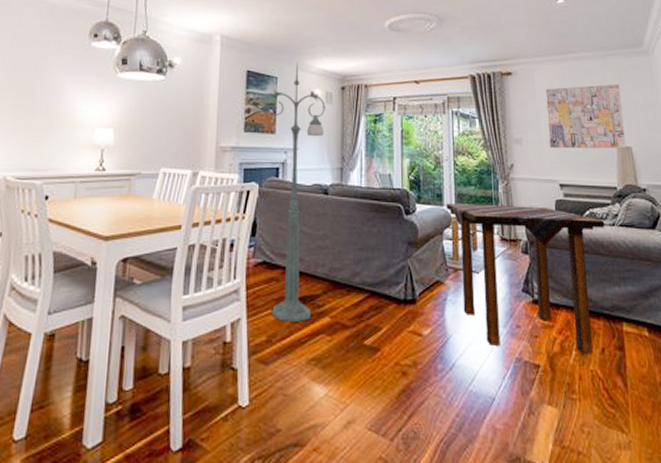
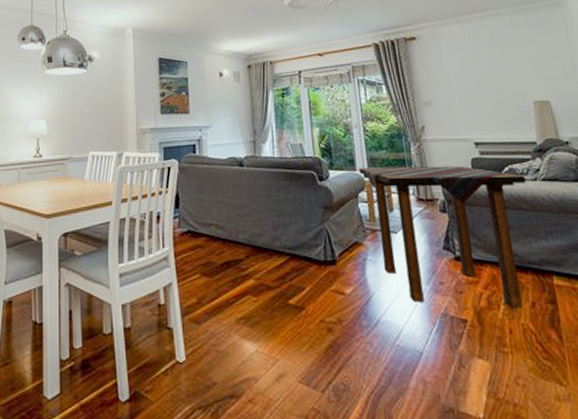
floor lamp: present [266,62,325,322] -> none [179,46,236,285]
wall art: present [545,84,626,149] -> none [452,39,544,108]

